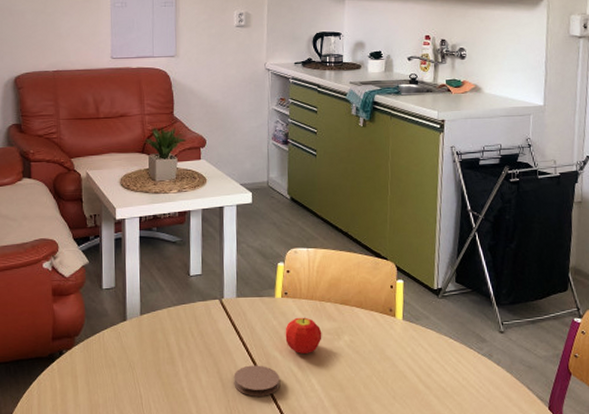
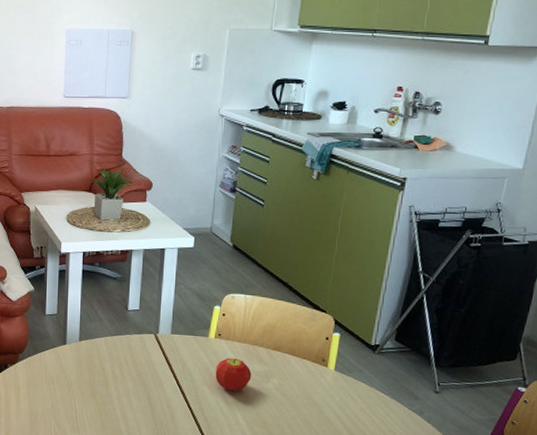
coaster: present [233,365,280,397] -> none [162,395,206,424]

